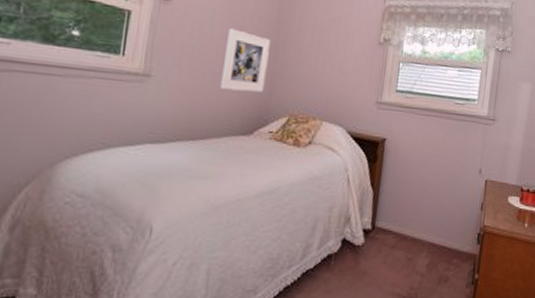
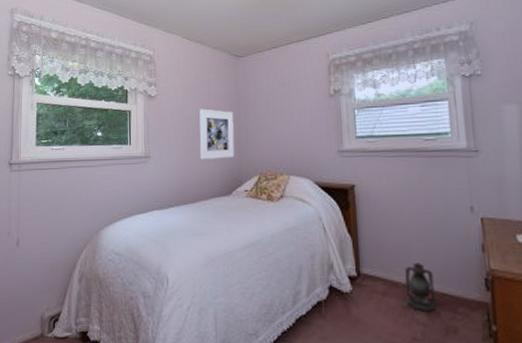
lantern: none [412,218,439,265] -> present [404,262,436,313]

